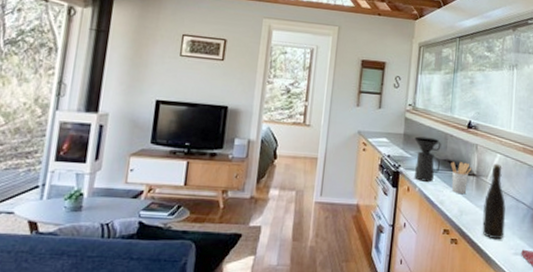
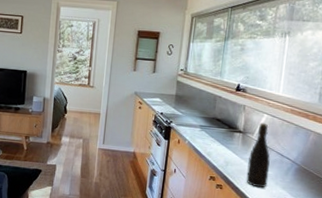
coffee maker: present [414,136,441,182] -> none [185,97,210,136]
utensil holder: present [451,161,472,195] -> none [218,119,239,148]

